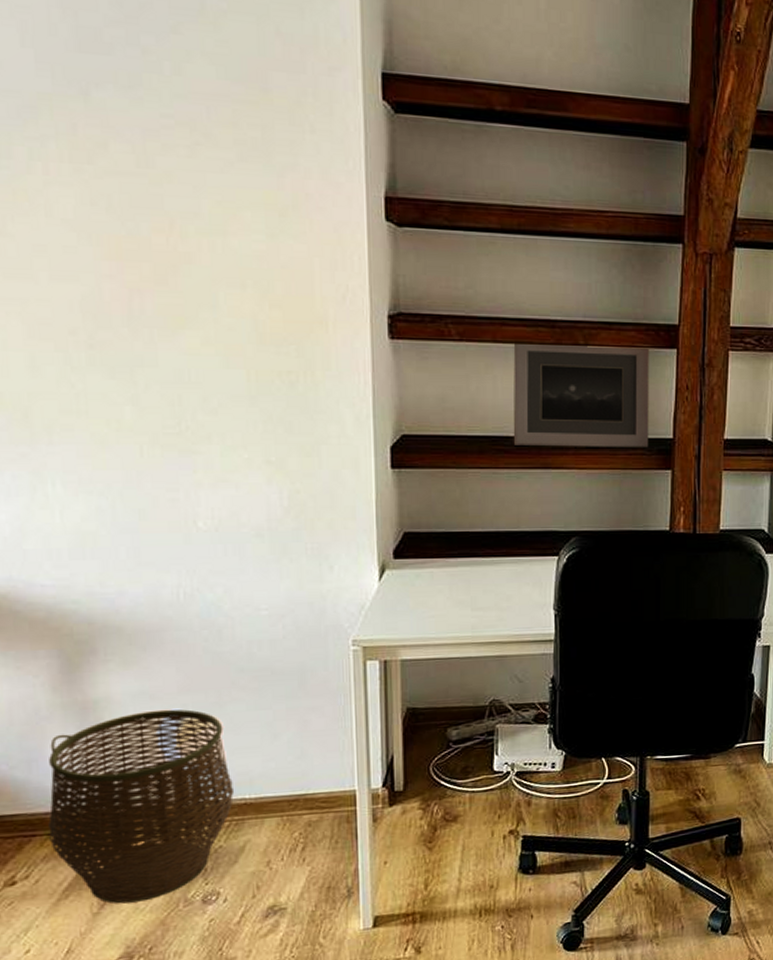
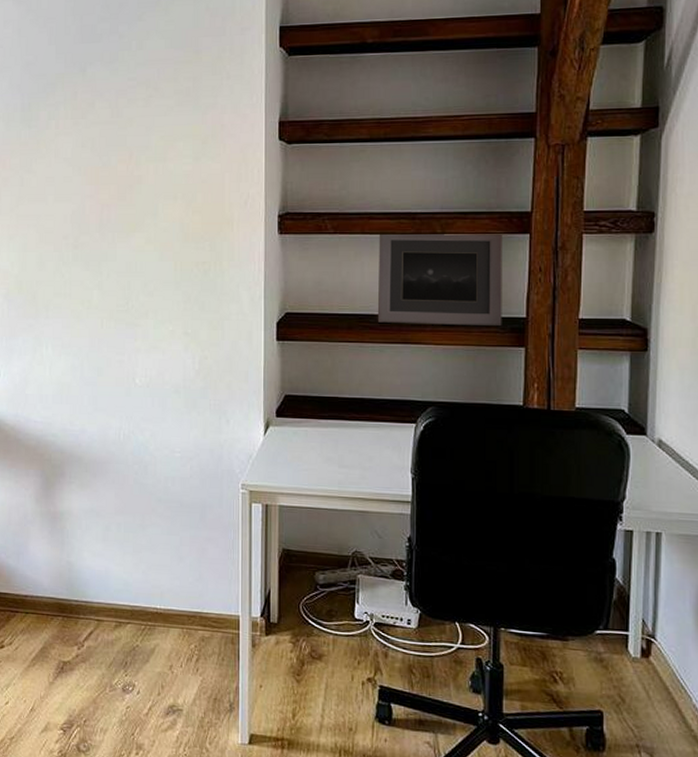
basket: present [48,709,235,904] -> none [26,525,150,680]

